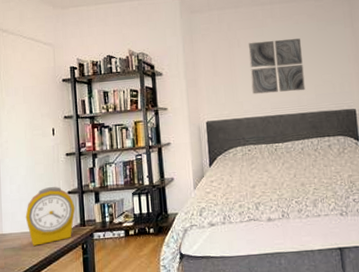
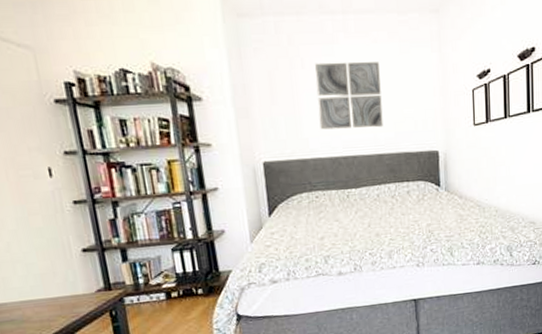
alarm clock: present [25,187,75,246] -> none [23,243,96,317]

